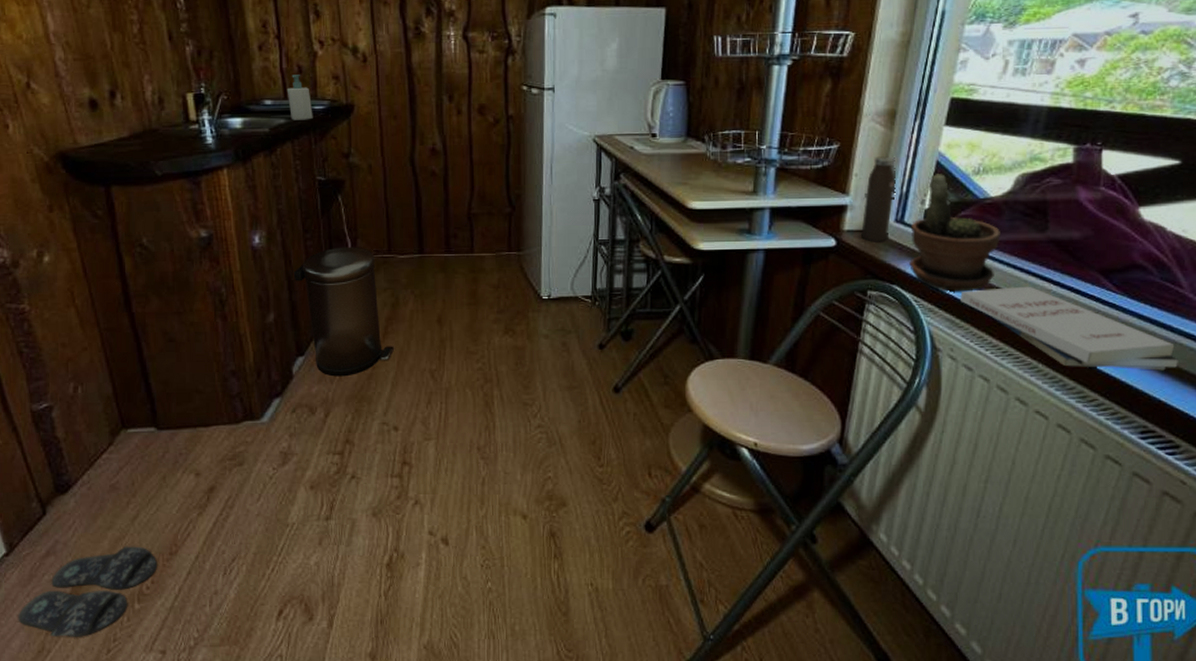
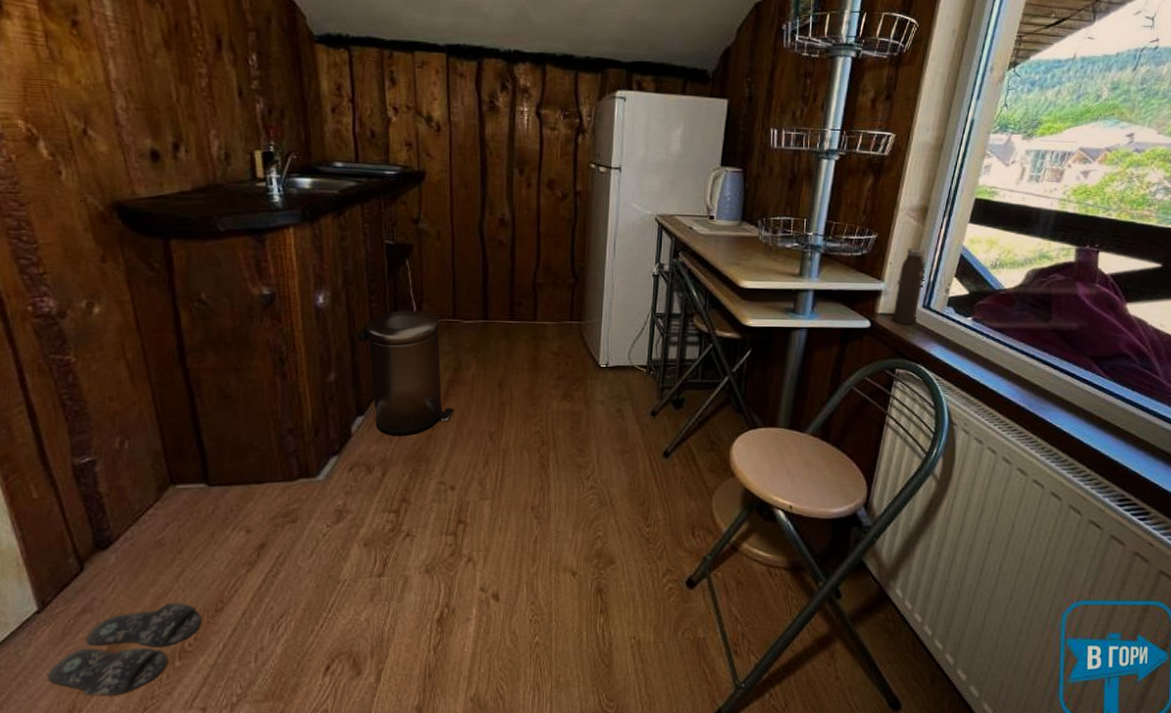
soap bottle: present [287,75,313,120] -> none [358,139,384,184]
potted plant: present [909,174,1000,292] -> none [933,266,1011,373]
books: present [960,286,1178,371] -> none [975,369,1152,447]

